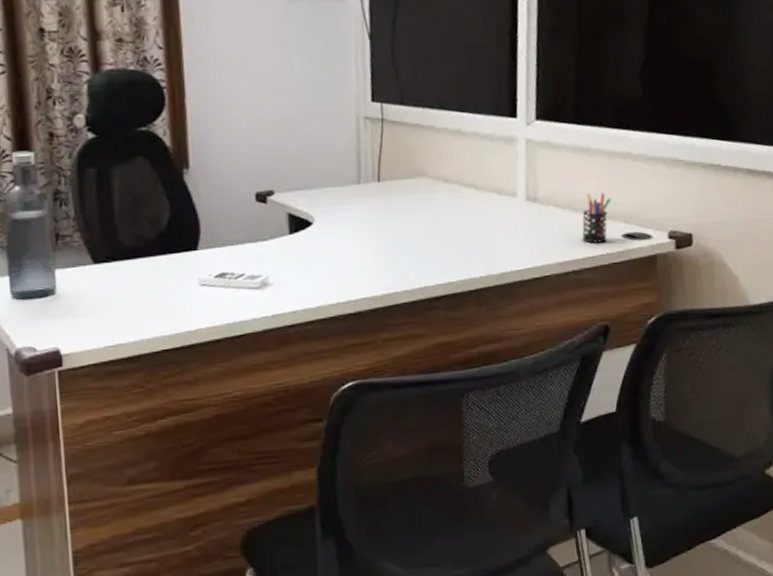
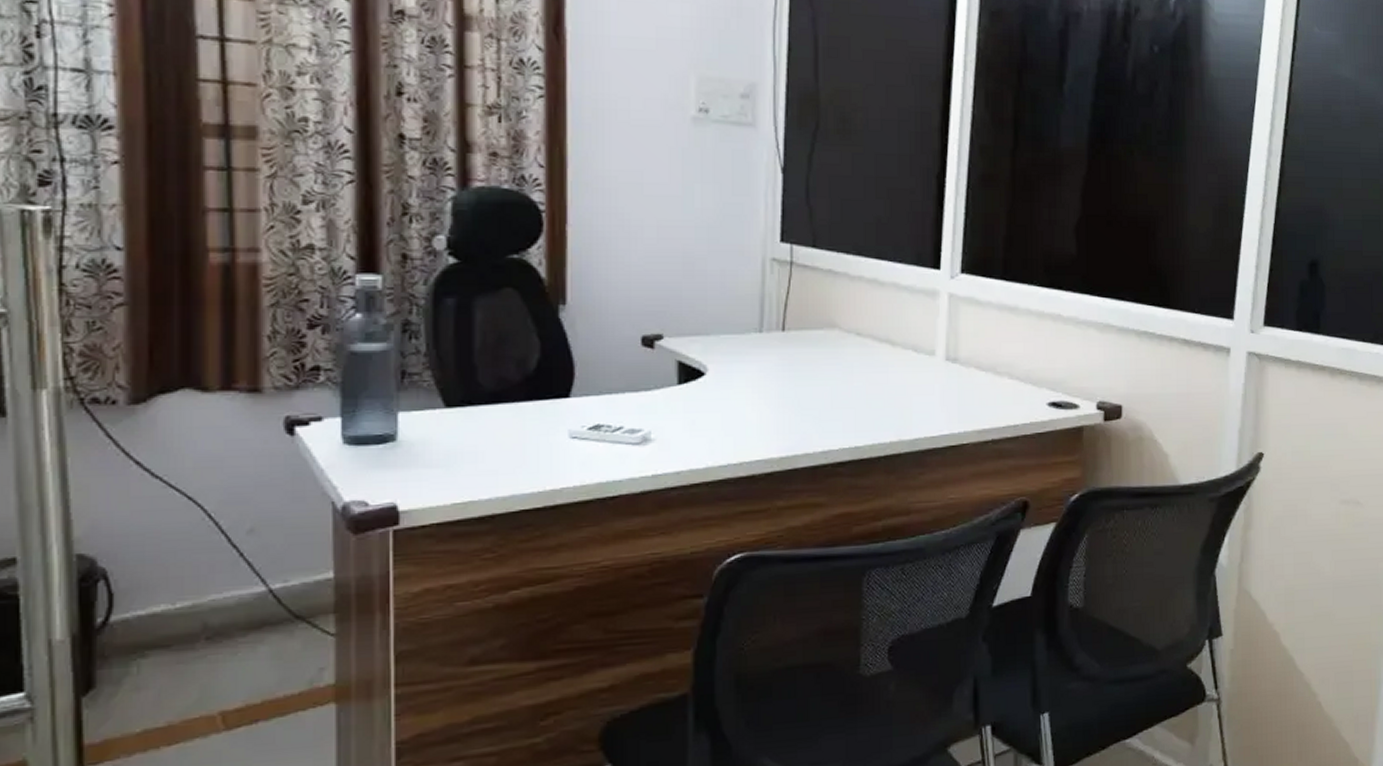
pen holder: present [581,193,612,244] -> none [1003,357,1038,412]

